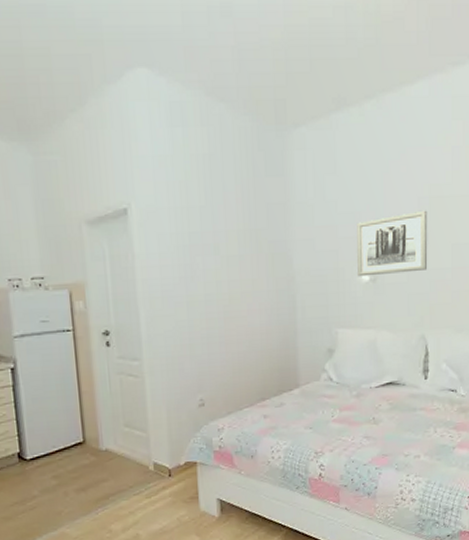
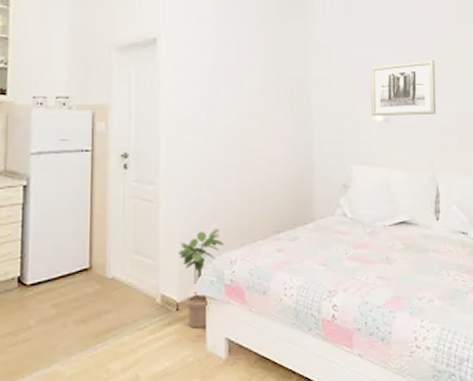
potted plant: none [167,399,211,492] -> present [179,229,224,329]

